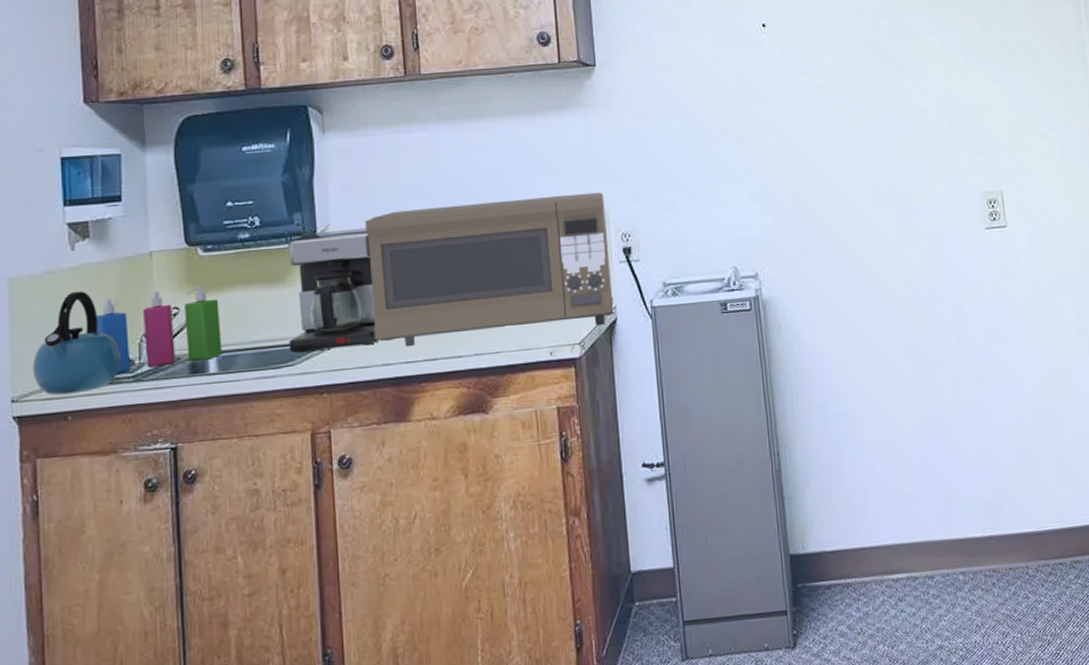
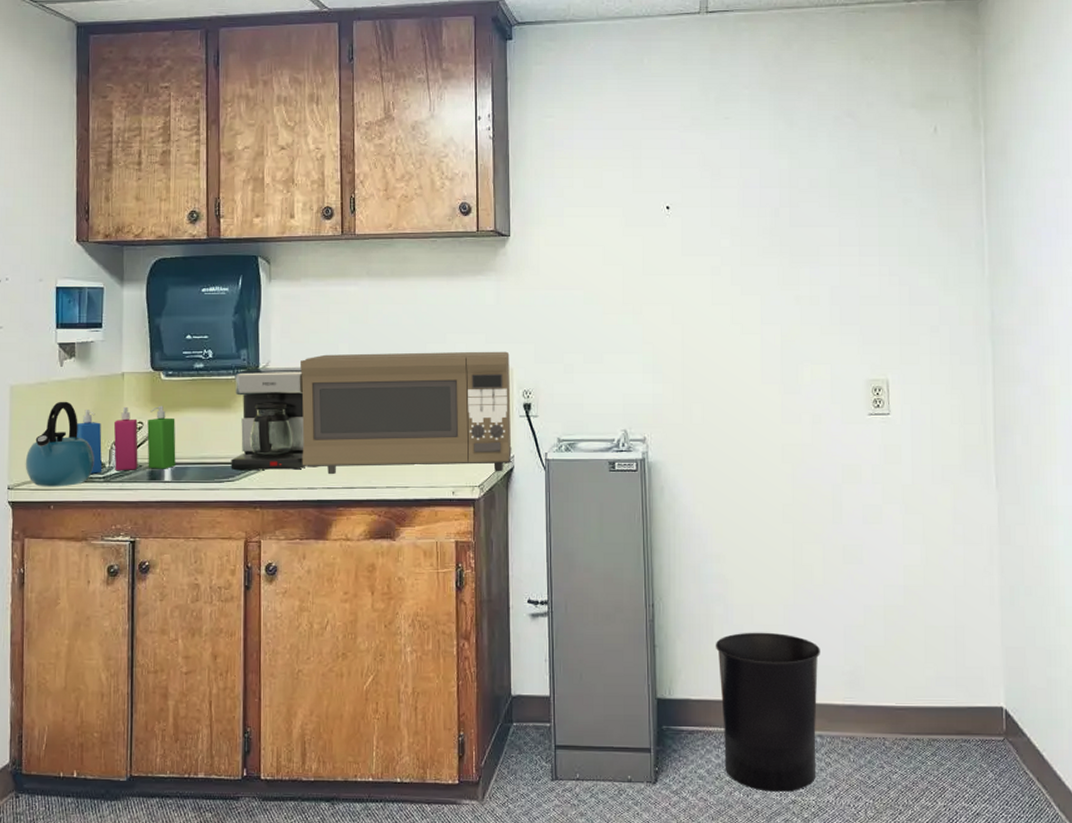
waste bin: none [847,468,962,640] -> present [715,632,820,792]

